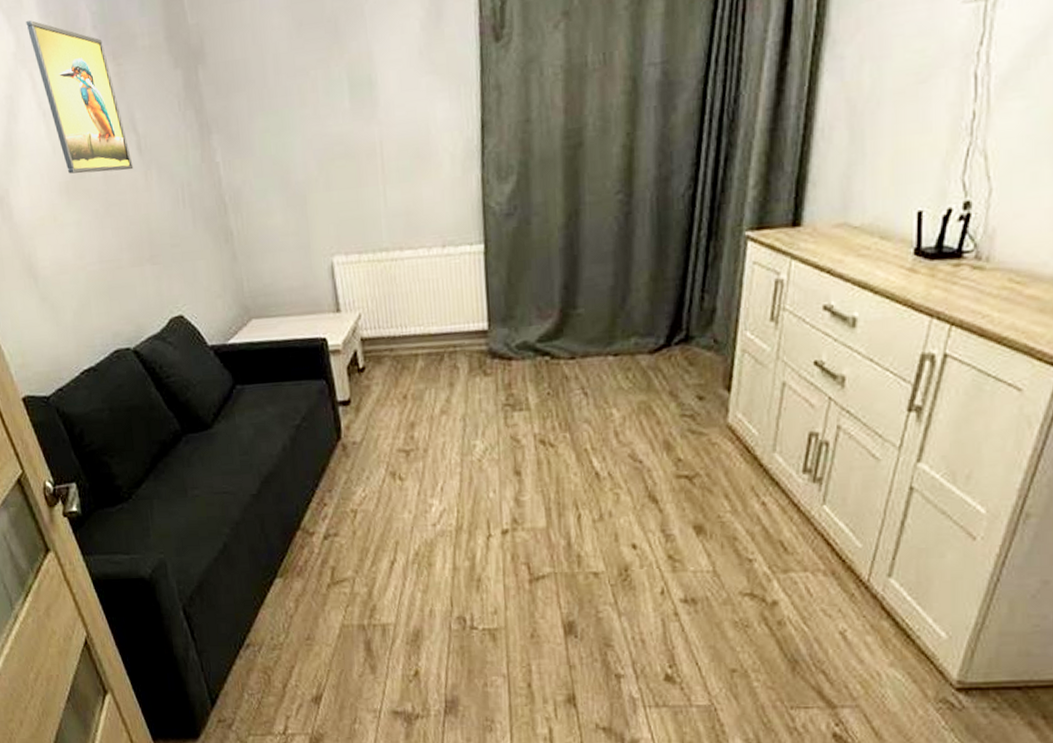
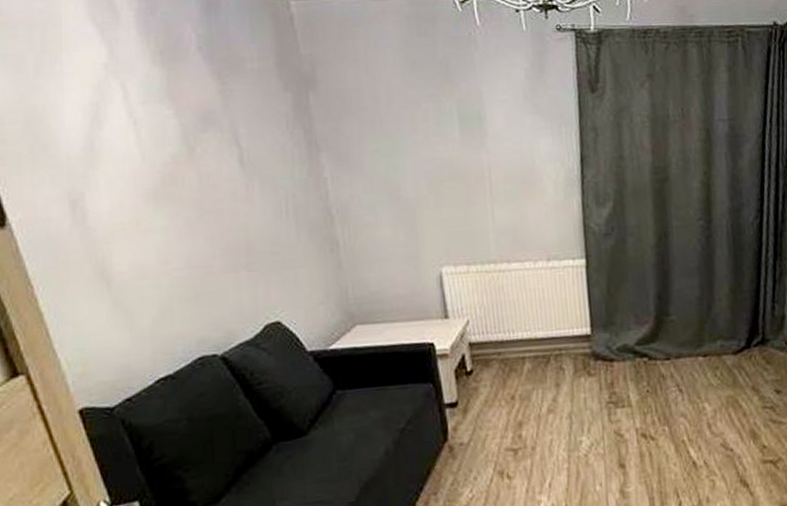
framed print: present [26,20,134,174] -> none [122,36,234,181]

